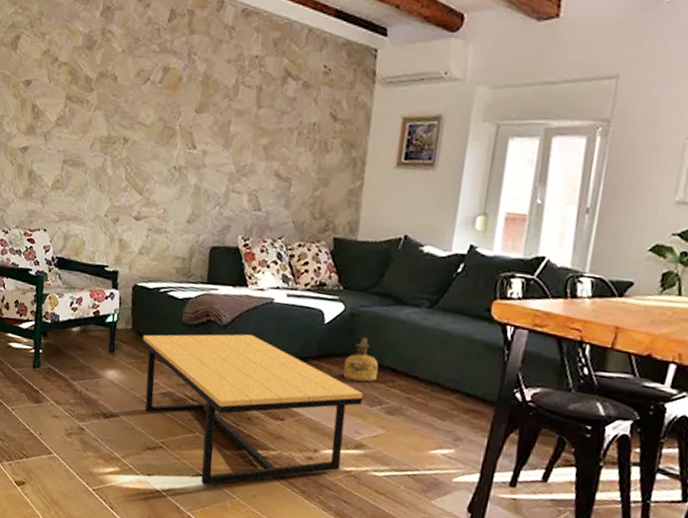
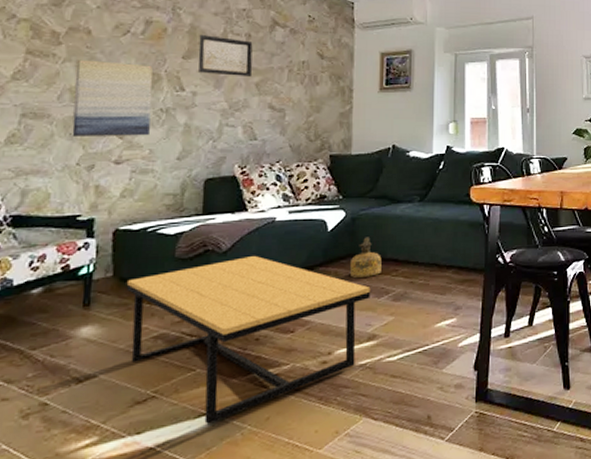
wall art: none [101,108,168,194] -> present [72,59,153,136]
wall art: none [209,84,264,139] -> present [198,34,253,78]

